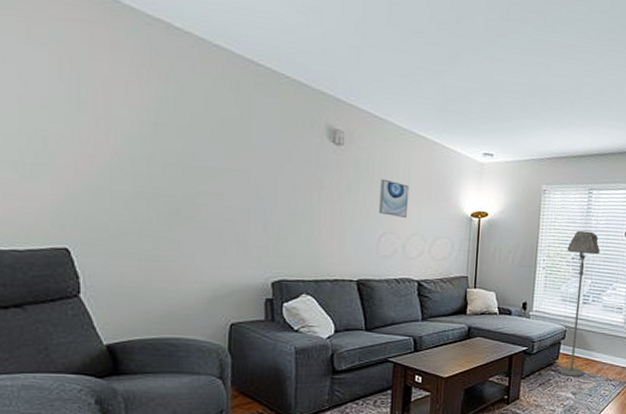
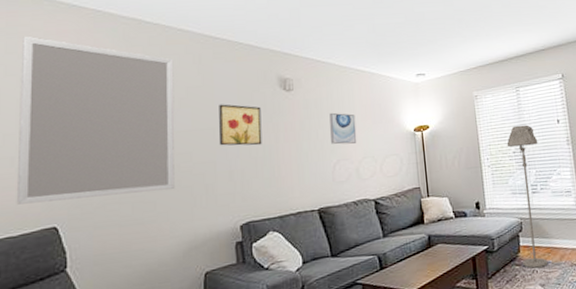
home mirror: none [21,15,207,232] -> present [16,36,175,205]
wall art: none [254,145,305,200] -> present [218,104,262,146]

